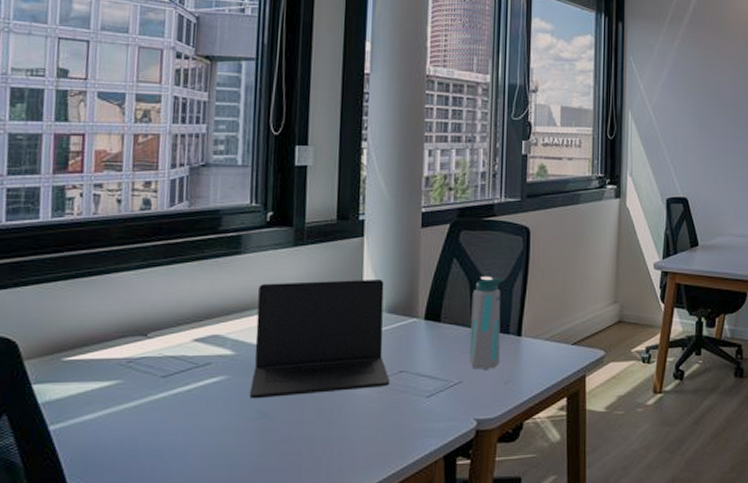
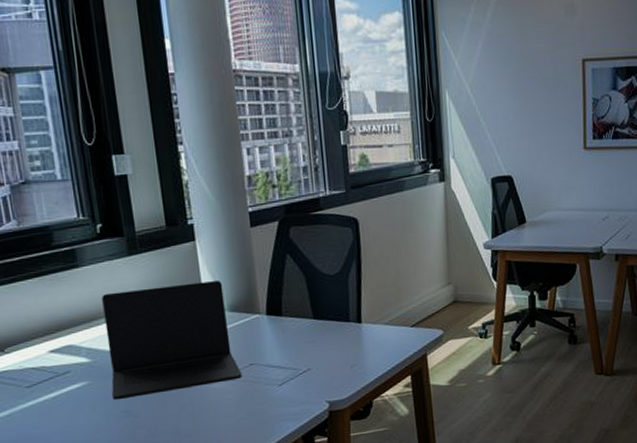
water bottle: present [468,275,503,370] -> none [309,268,344,357]

